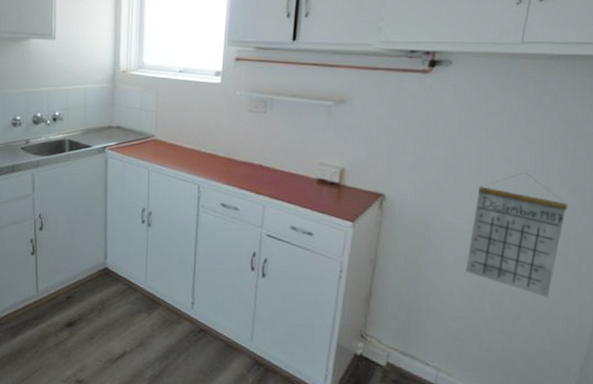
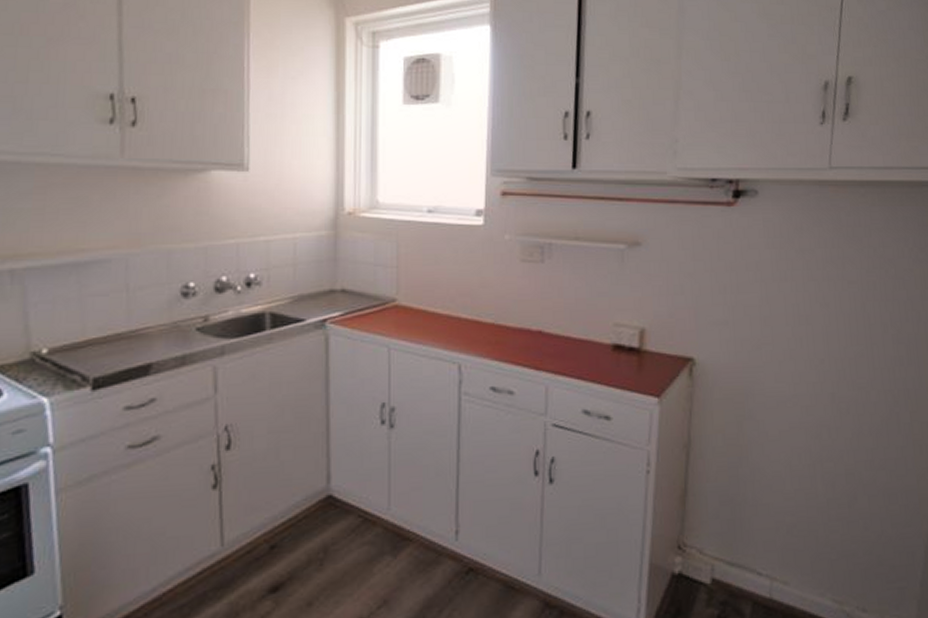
calendar: present [466,173,568,297] -> none [792,320,894,469]

